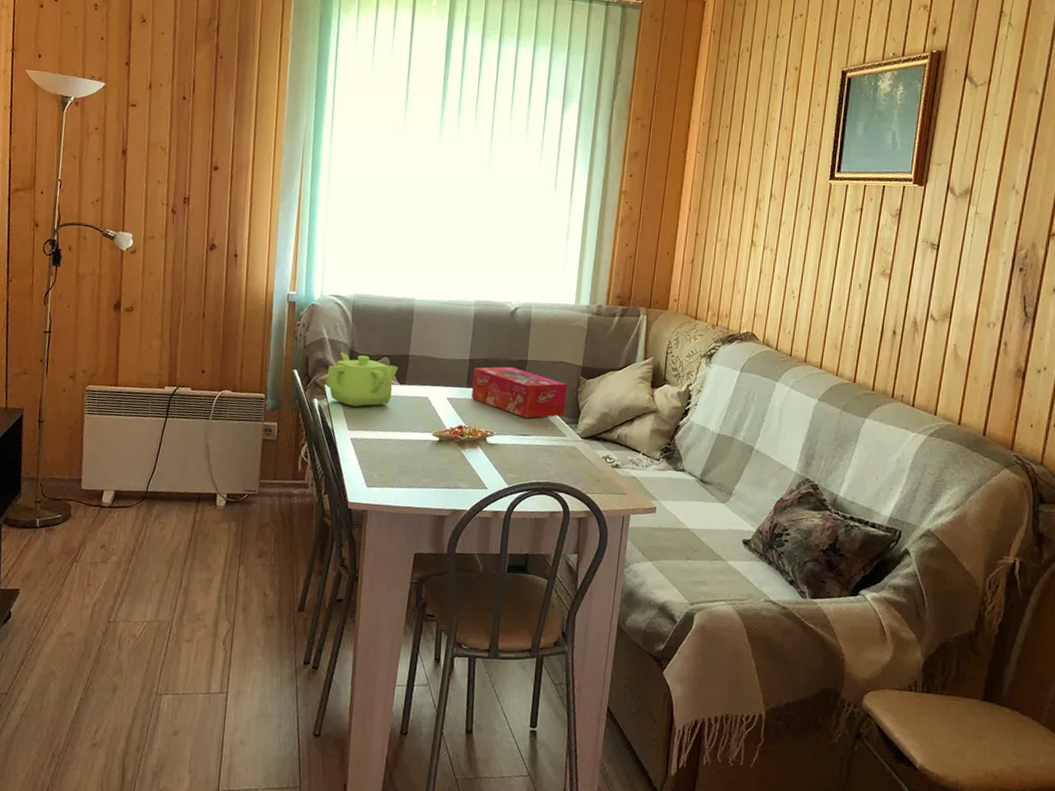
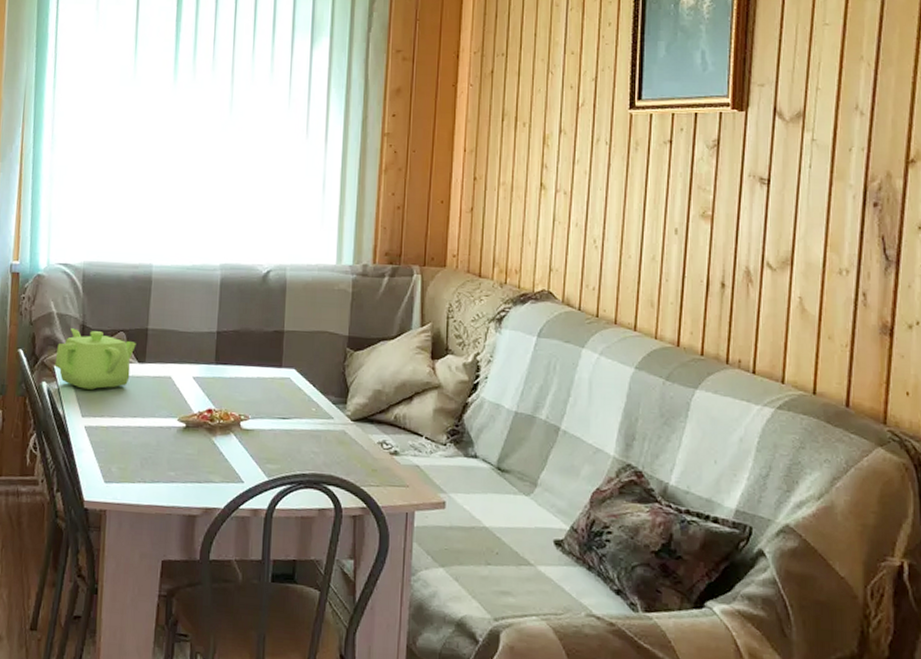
tissue box: present [471,366,567,418] -> none [221,338,332,399]

